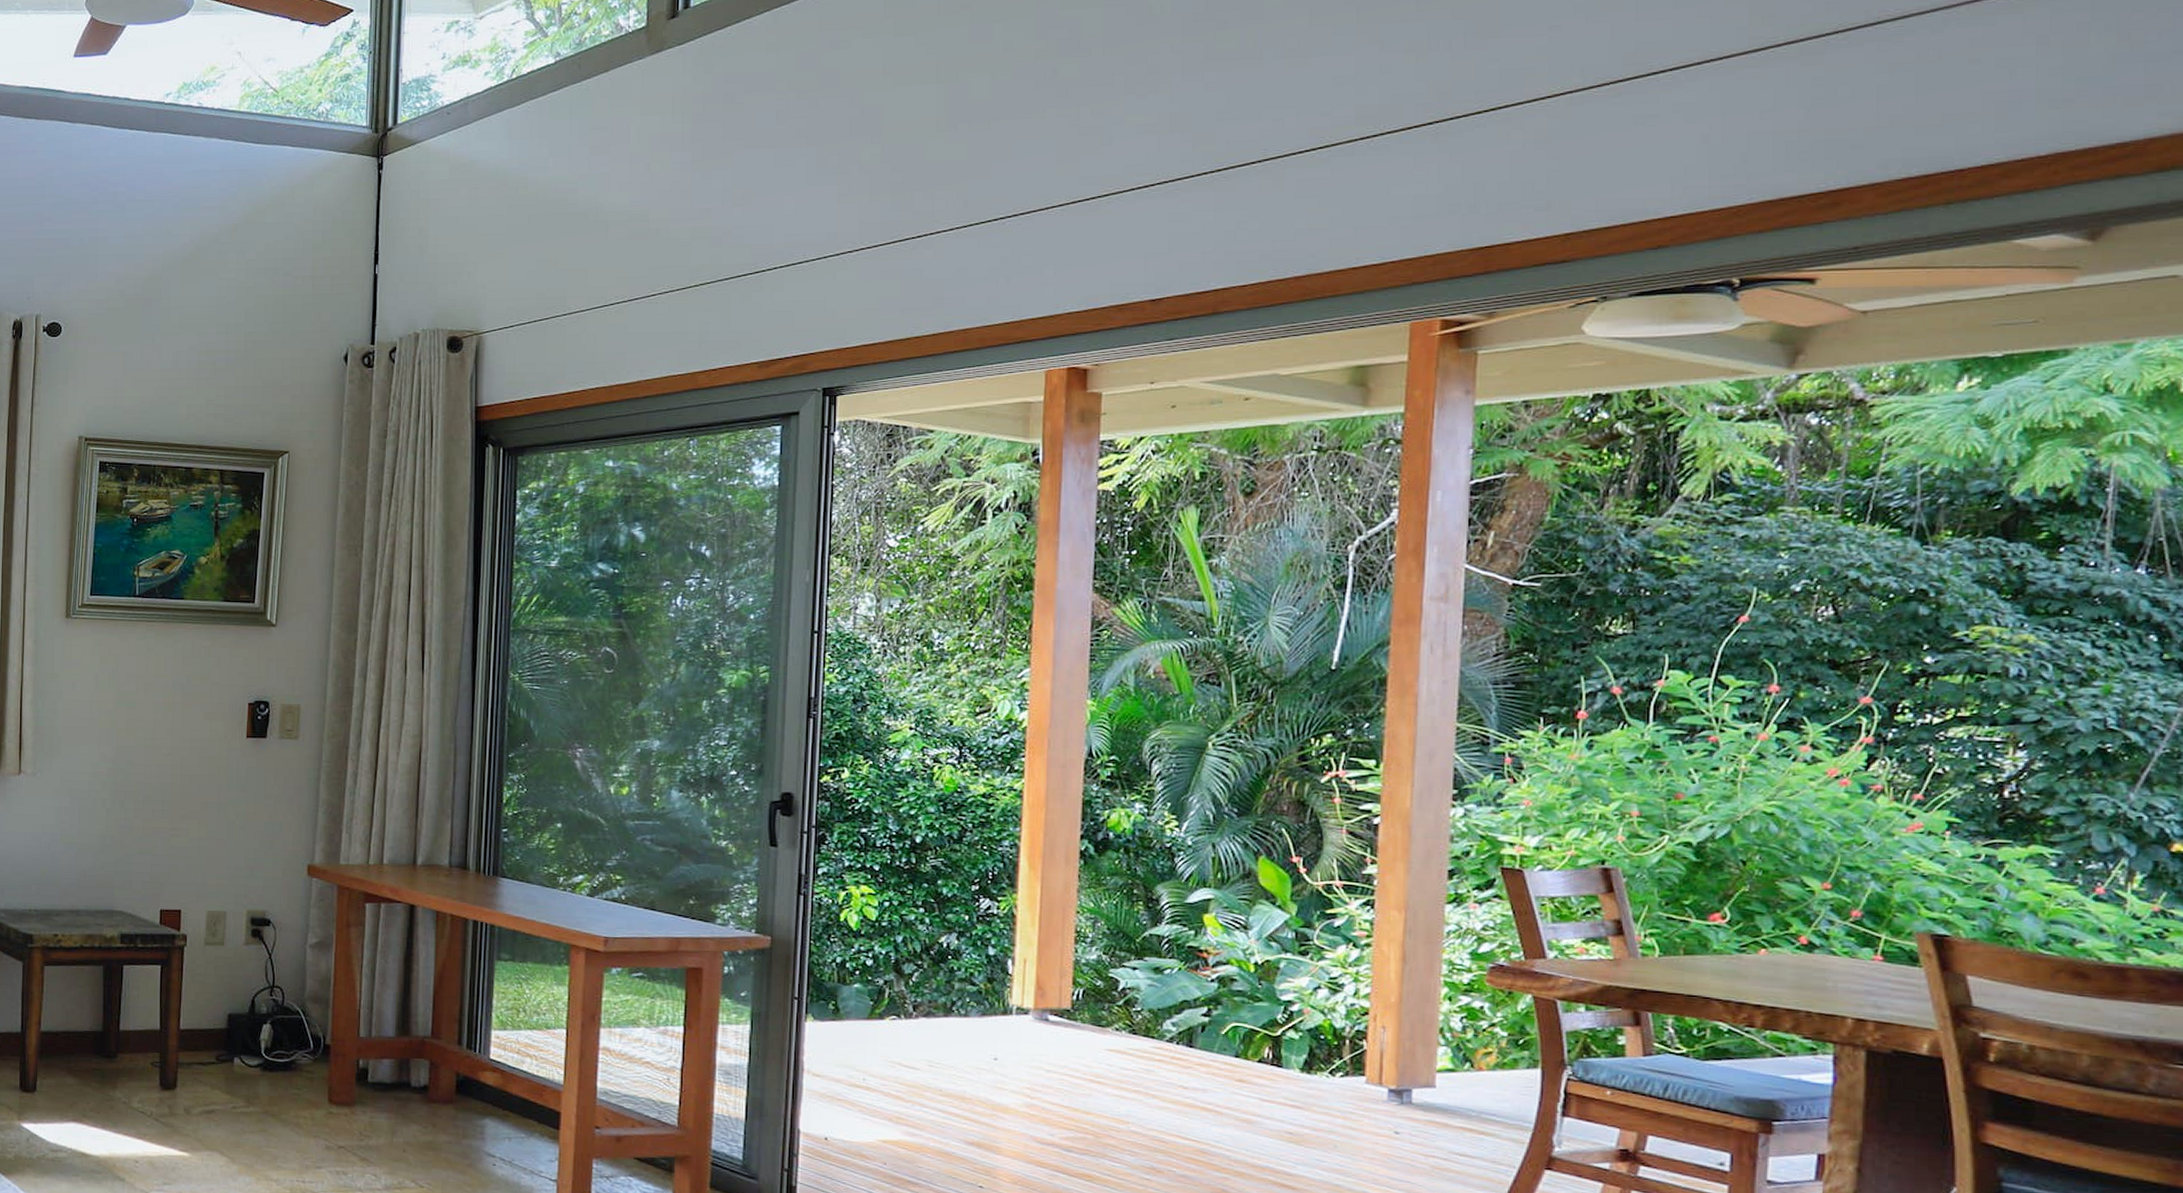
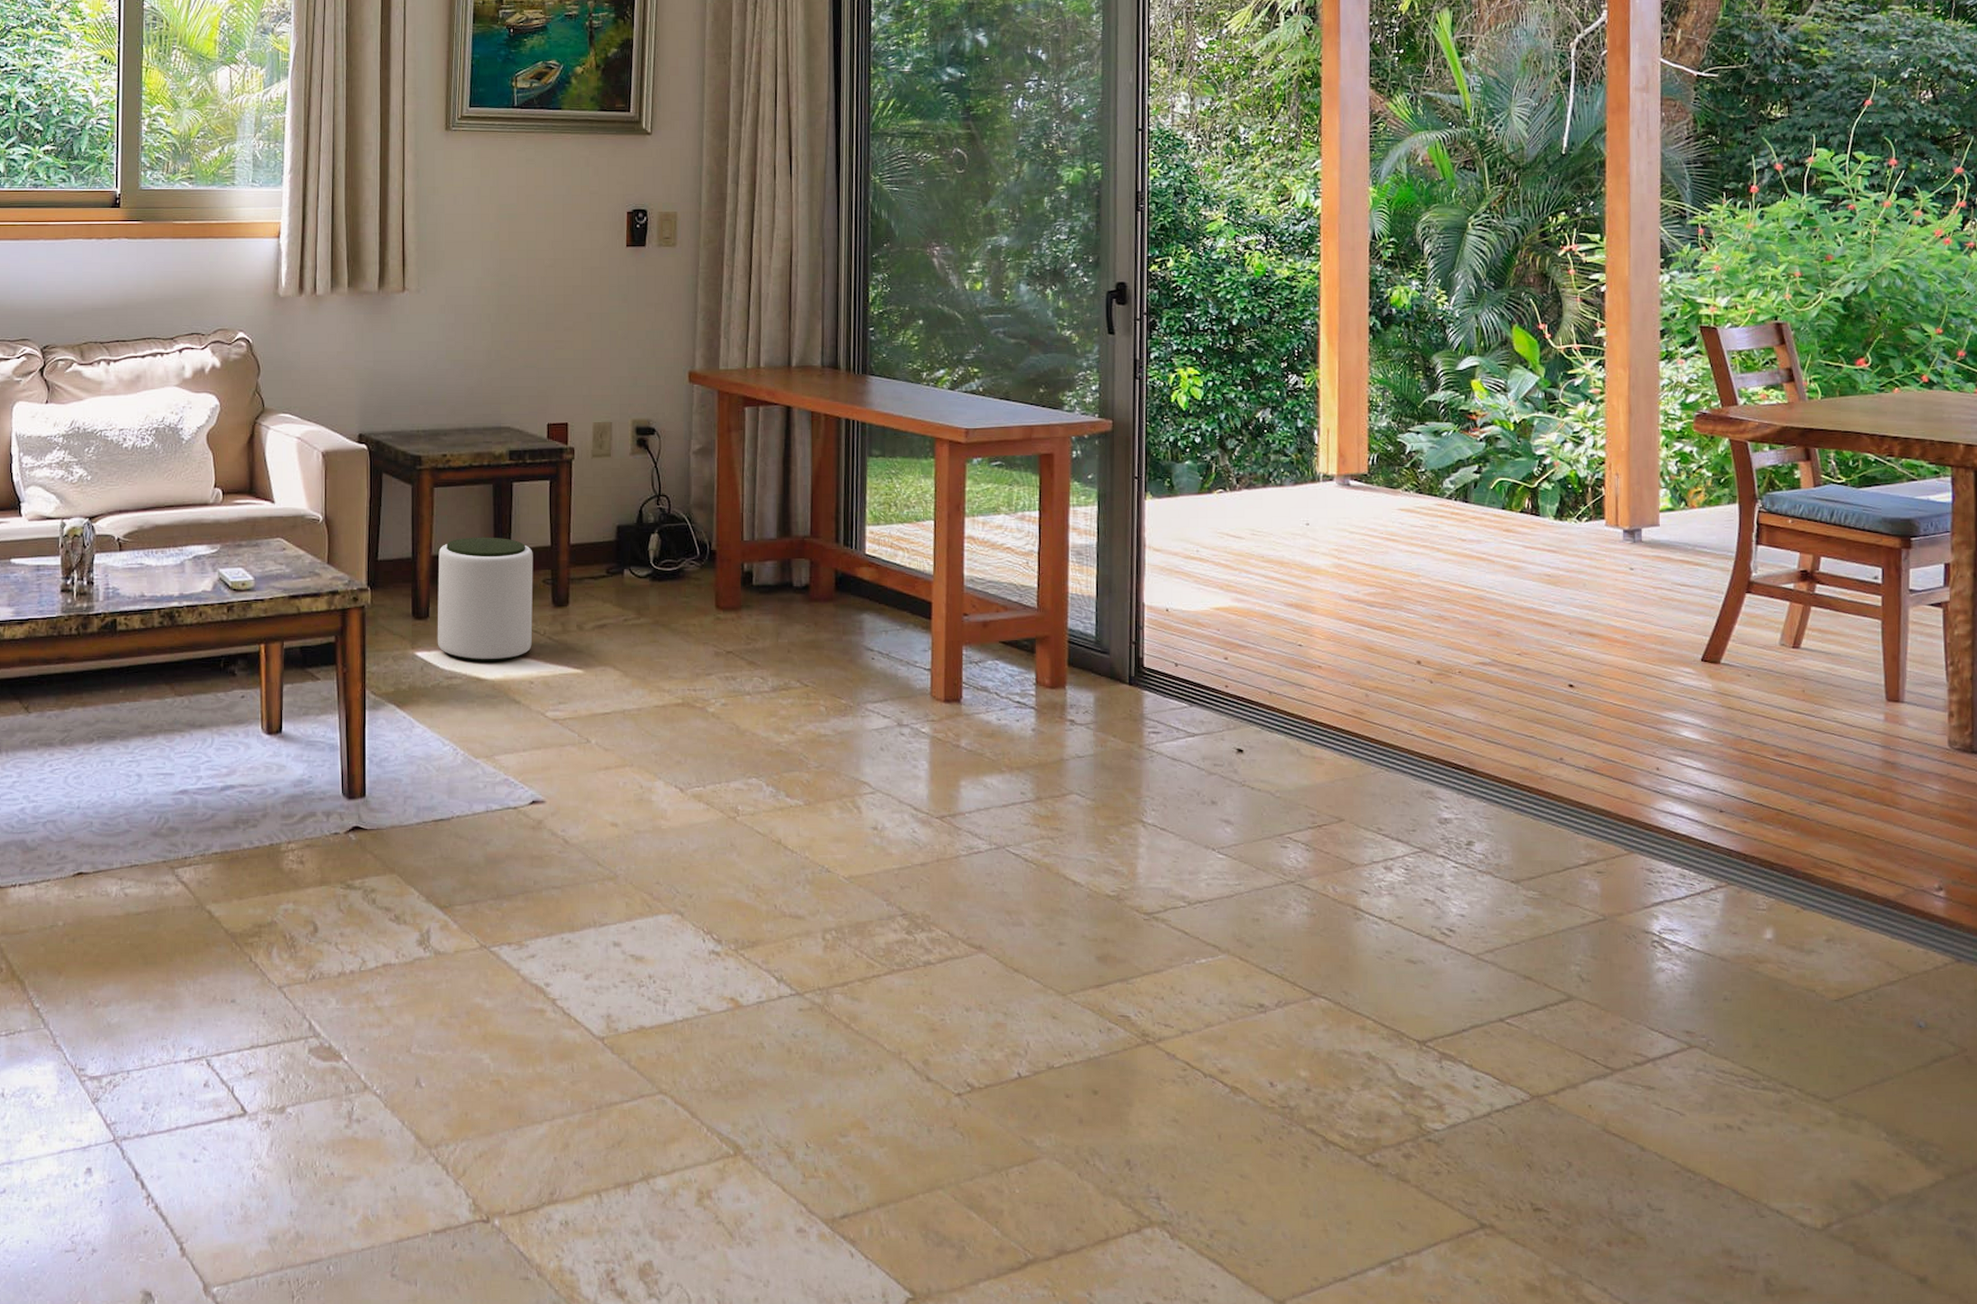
plant pot: none [43,1016,142,1139] -> present [437,537,534,661]

